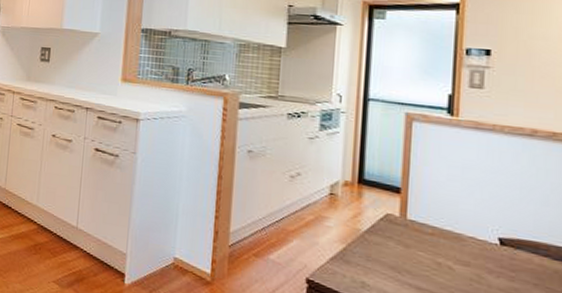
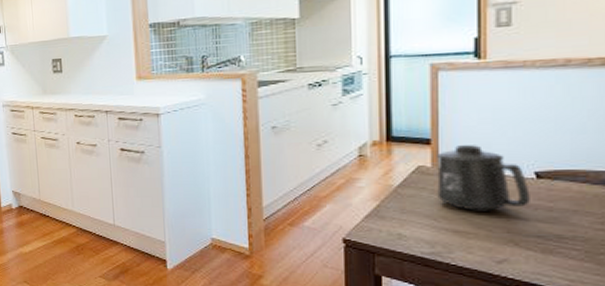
mug: none [403,199,493,272] -> present [437,145,530,211]

